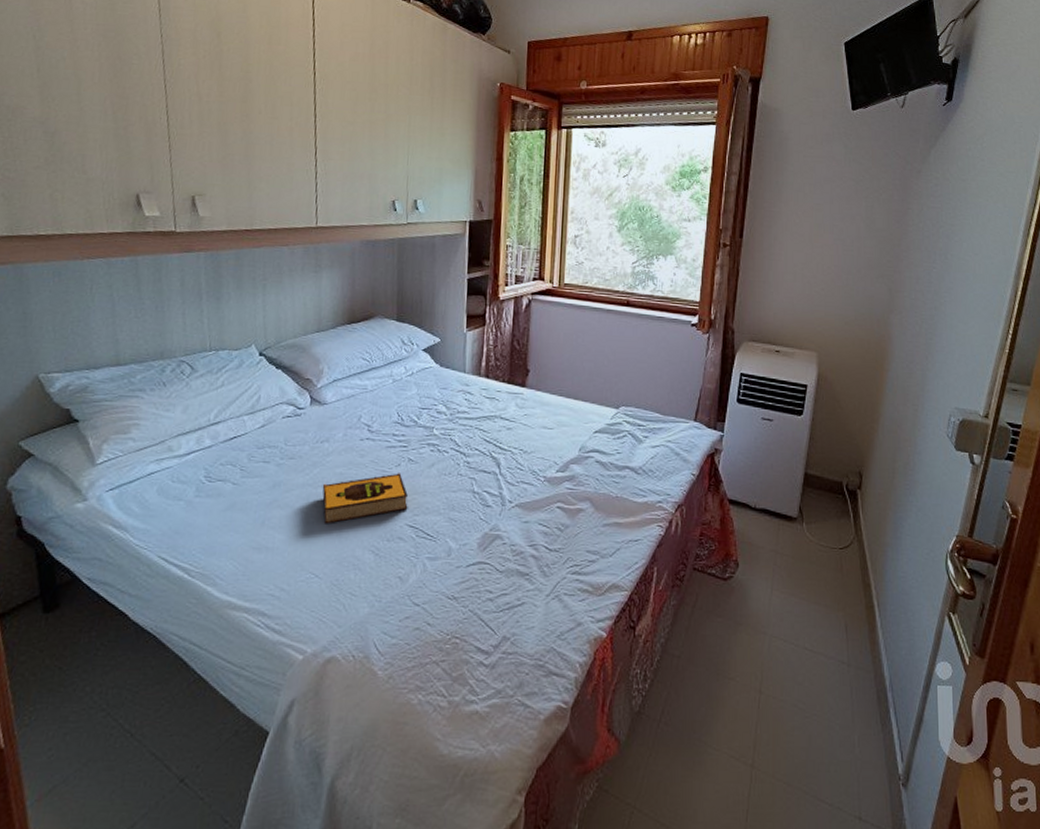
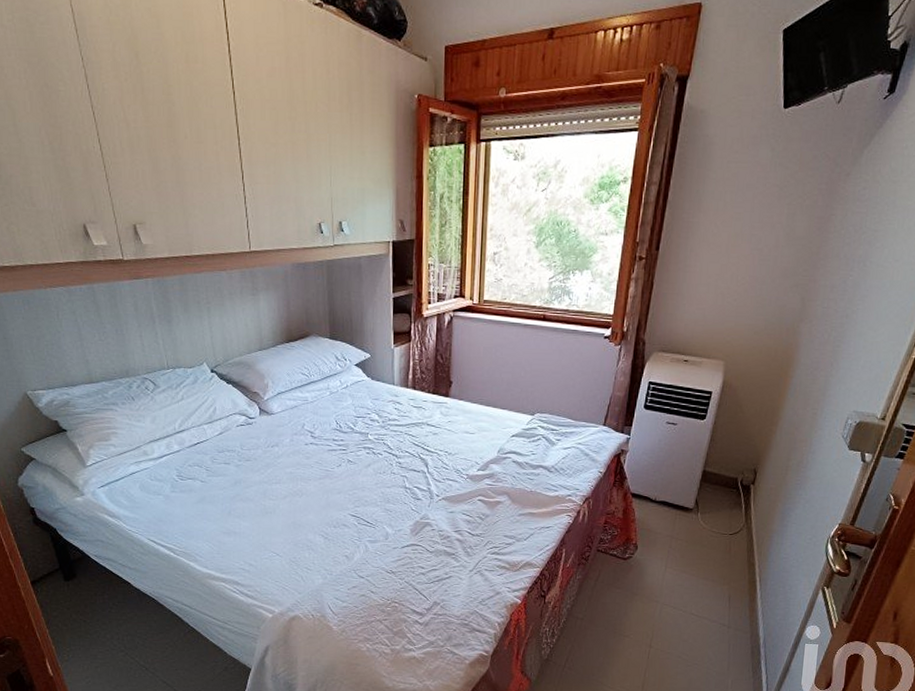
hardback book: present [322,473,408,524] -> none [276,472,350,514]

